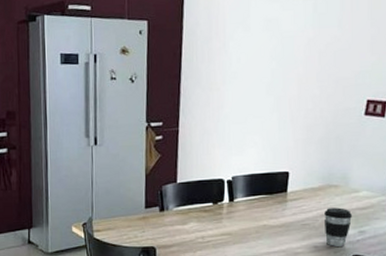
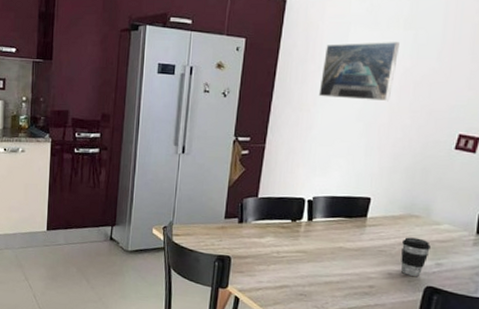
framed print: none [226,13,300,74] -> present [318,42,399,102]

